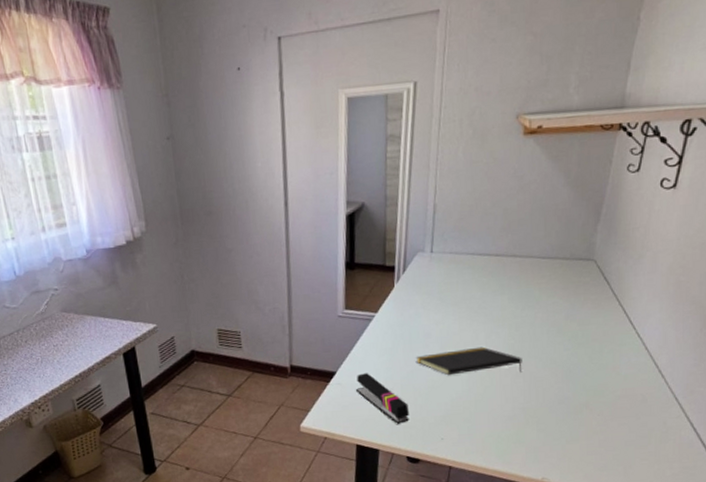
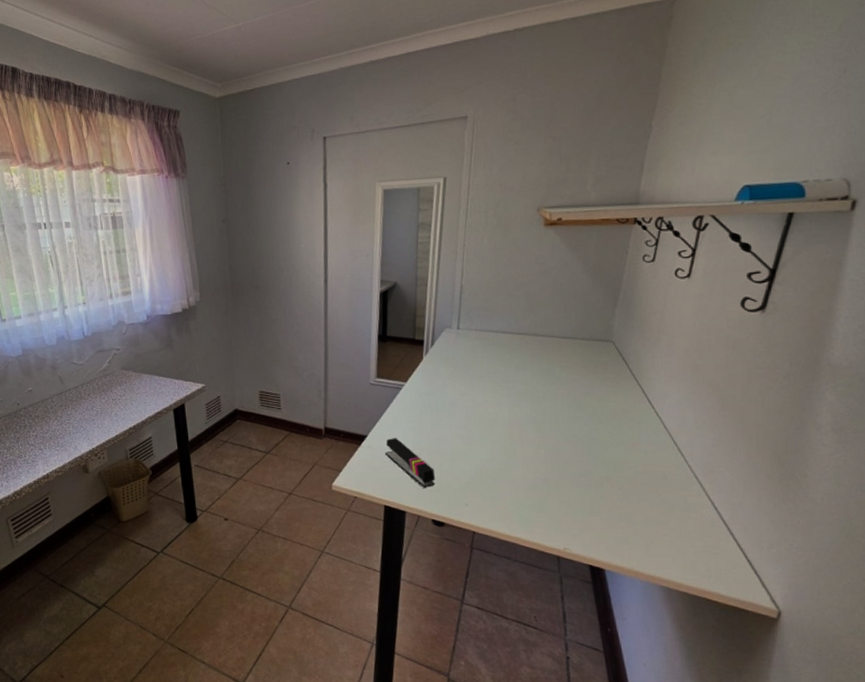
notepad: present [415,346,522,376] -> none [442,418,544,444]

